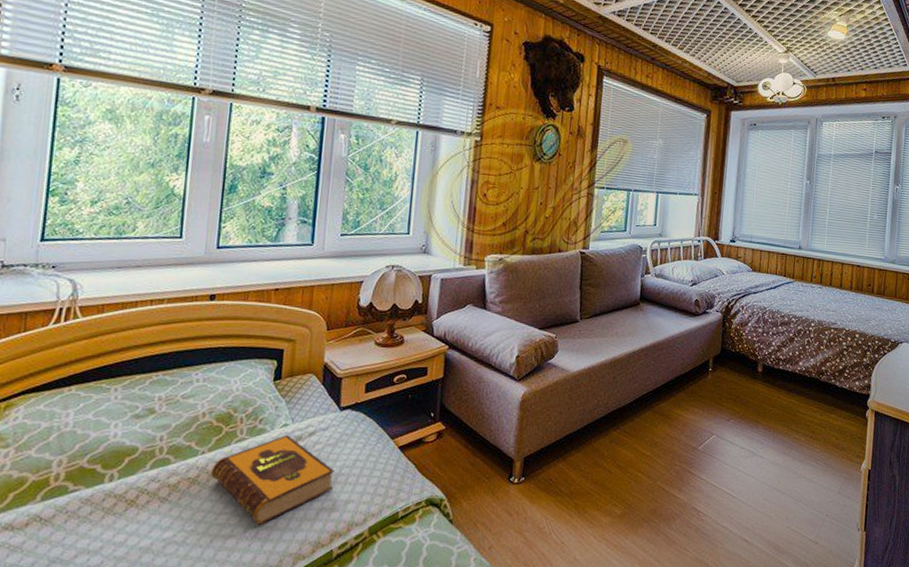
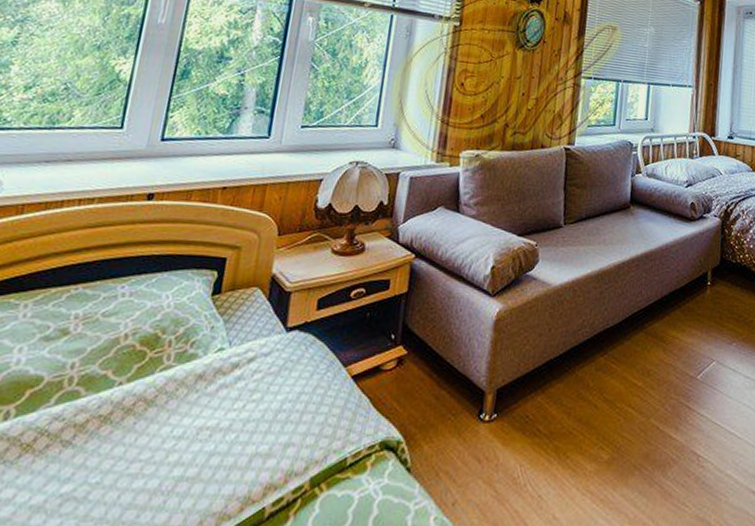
hardback book: present [211,434,334,525] -> none [126,360,275,475]

